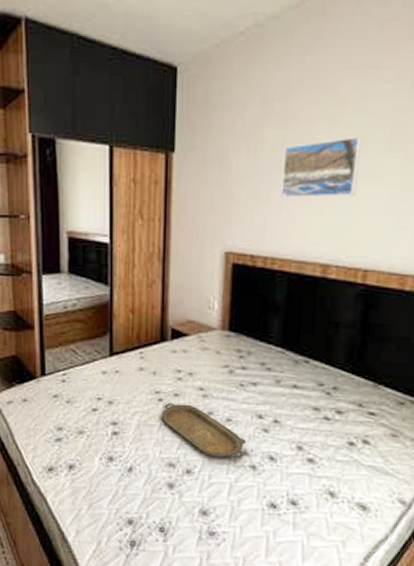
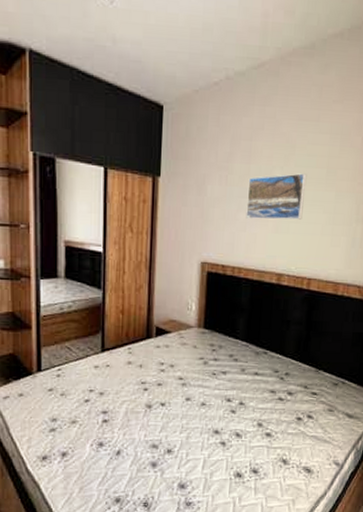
serving tray: present [162,403,247,459] -> none [147,392,218,438]

